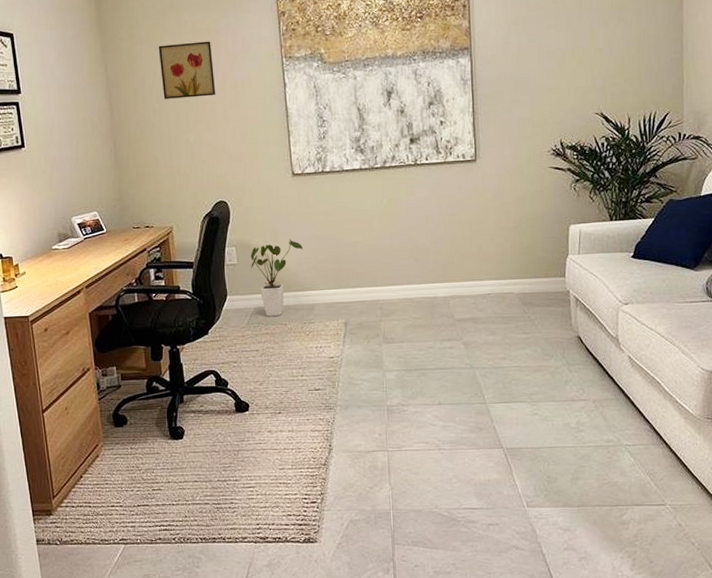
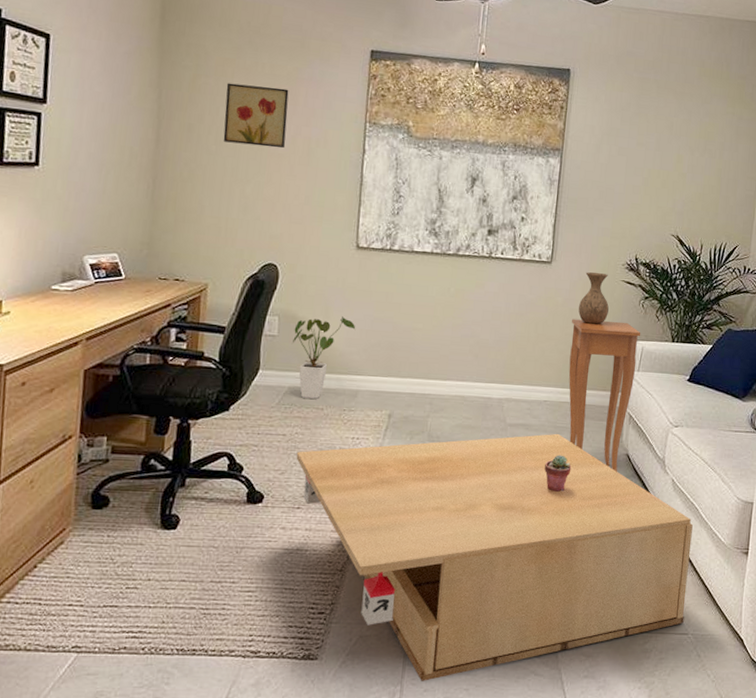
coffee table: none [270,323,659,558] -> present [296,433,693,681]
potted succulent: none [497,343,524,379] -> present [544,455,572,492]
side table: none [504,207,577,354] -> present [568,319,641,472]
vase: none [509,163,540,214] -> present [578,272,609,325]

